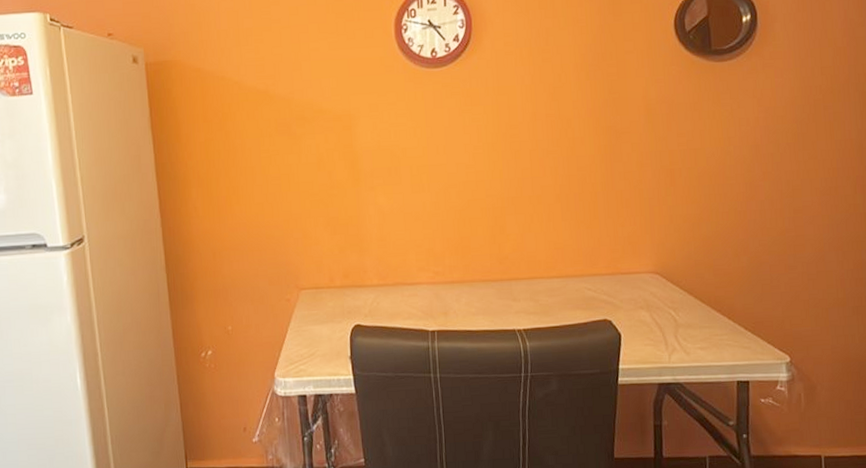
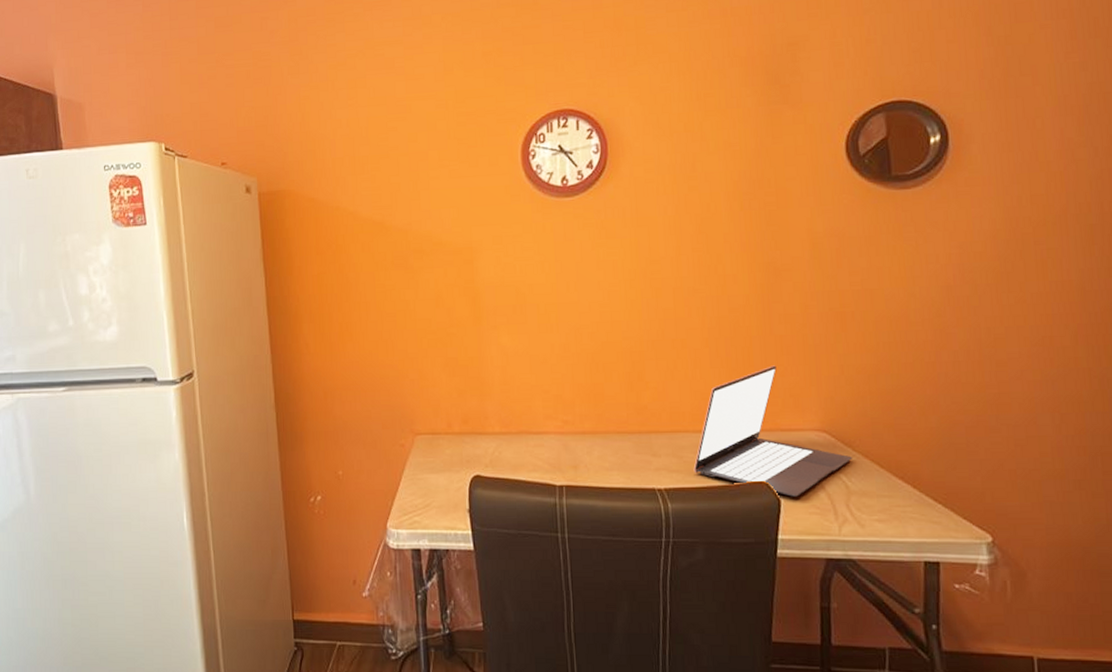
laptop: none [548,217,679,331] -> present [693,365,852,497]

